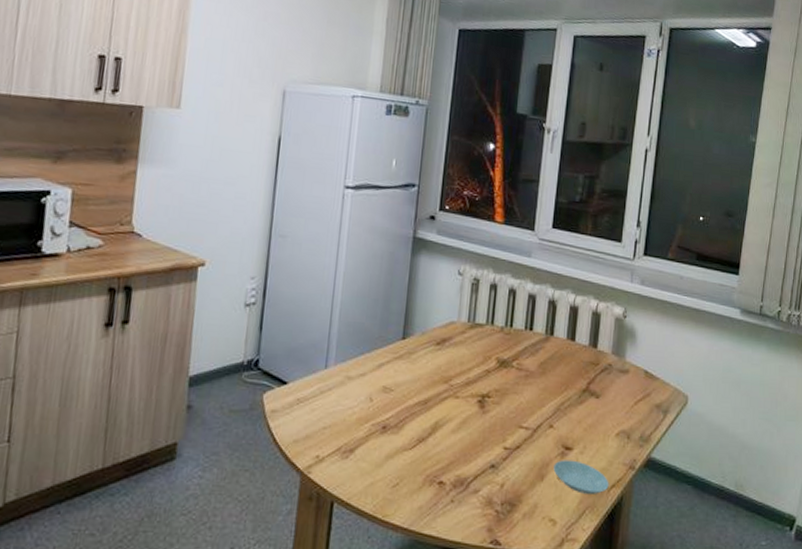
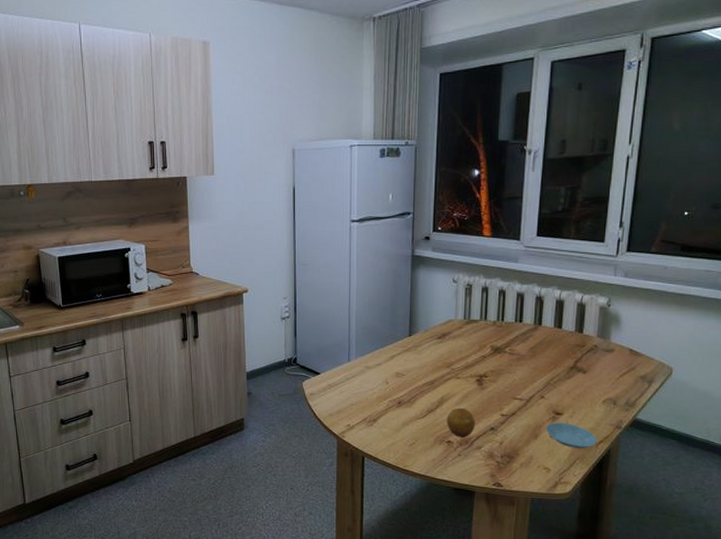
fruit: none [439,436,474,477] -> present [447,407,475,437]

